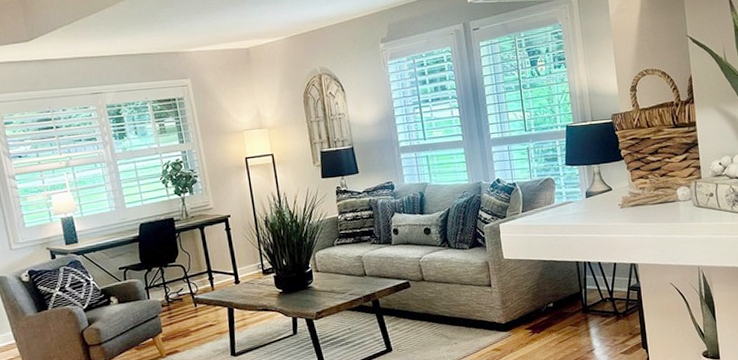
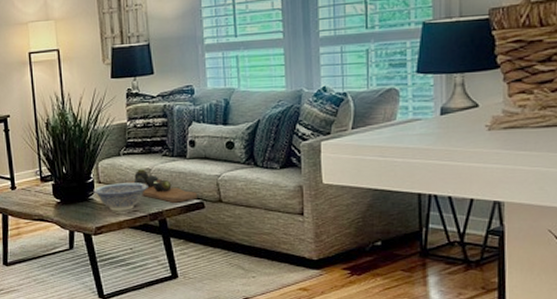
decorative bowl: none [311,268,361,296] -> present [92,182,148,211]
decorative tray: none [342,256,403,285] -> present [128,169,197,203]

